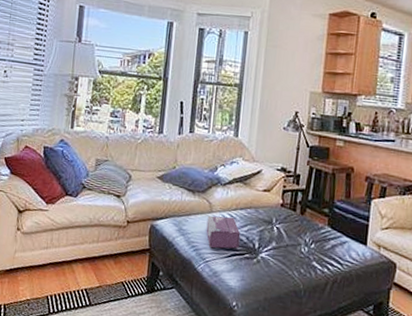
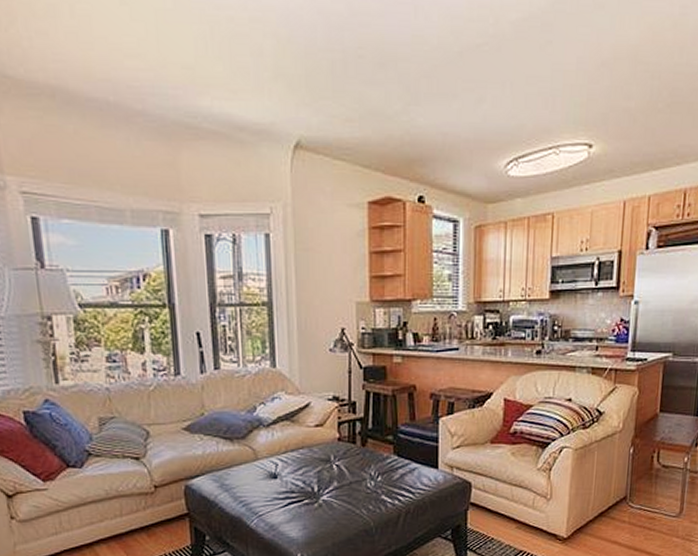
tissue box: present [206,215,241,249] -> none [253,461,296,500]

